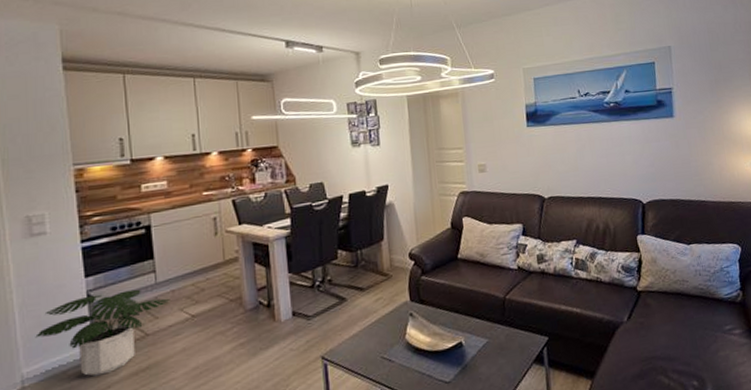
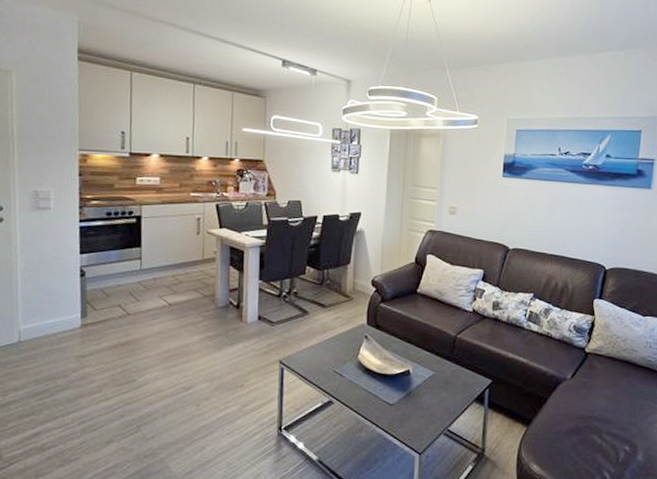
potted plant: present [35,289,170,377] -> none [33,271,152,343]

